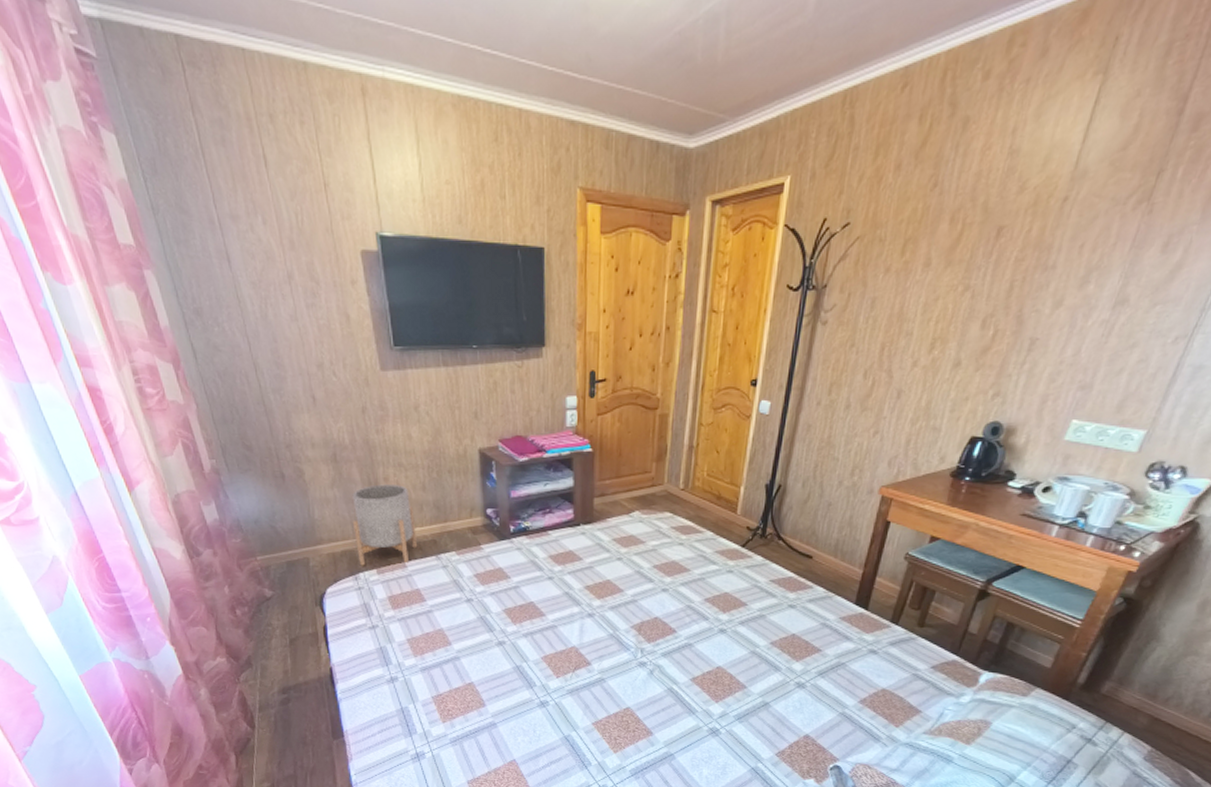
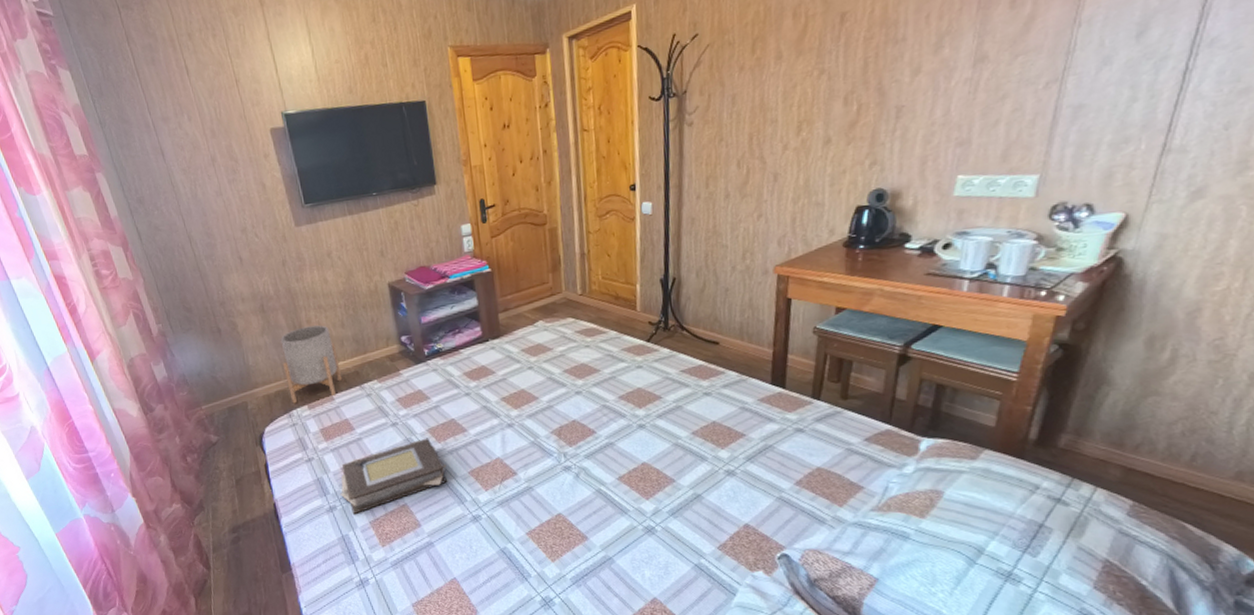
book: none [403,618,519,688] -> present [340,438,447,515]

